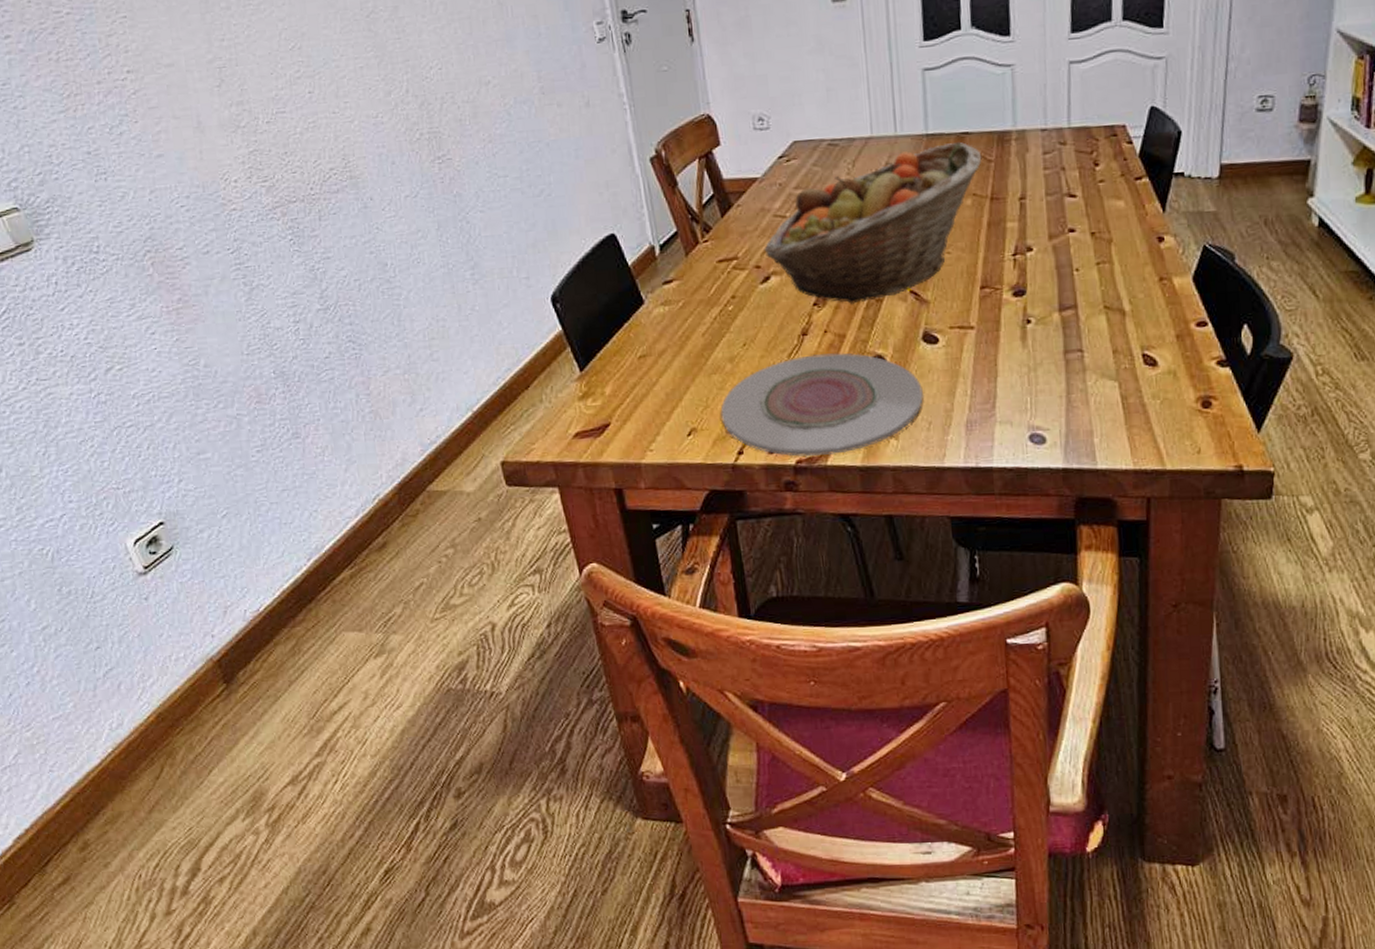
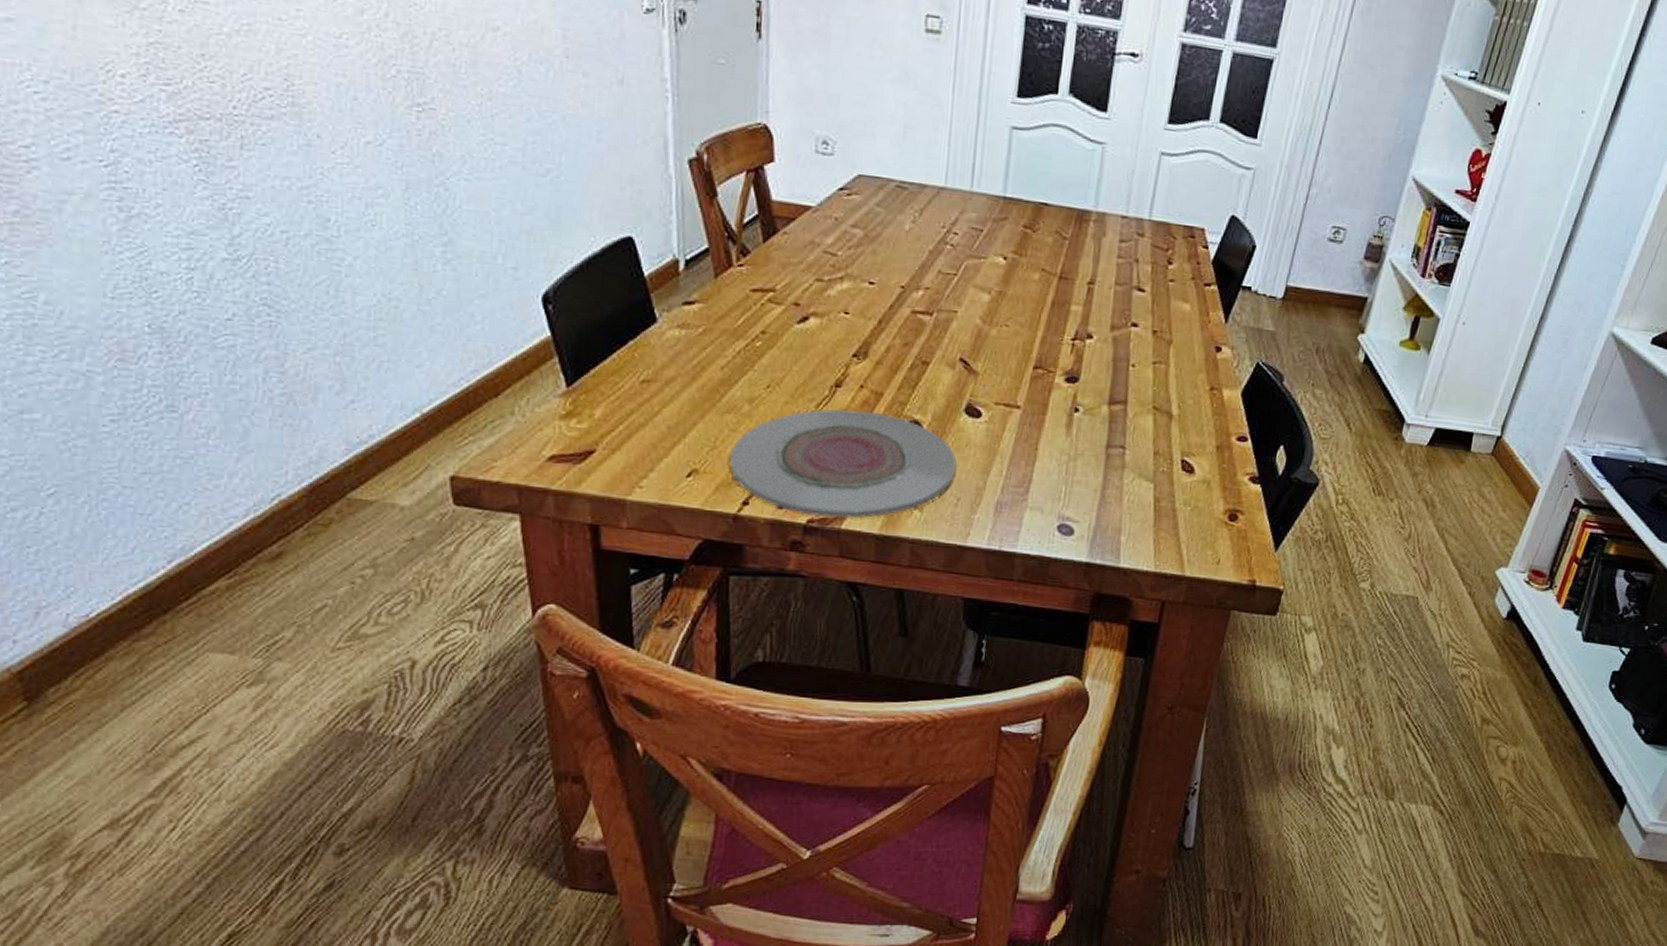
fruit basket: present [764,141,982,304] -> none [806,210,1058,362]

